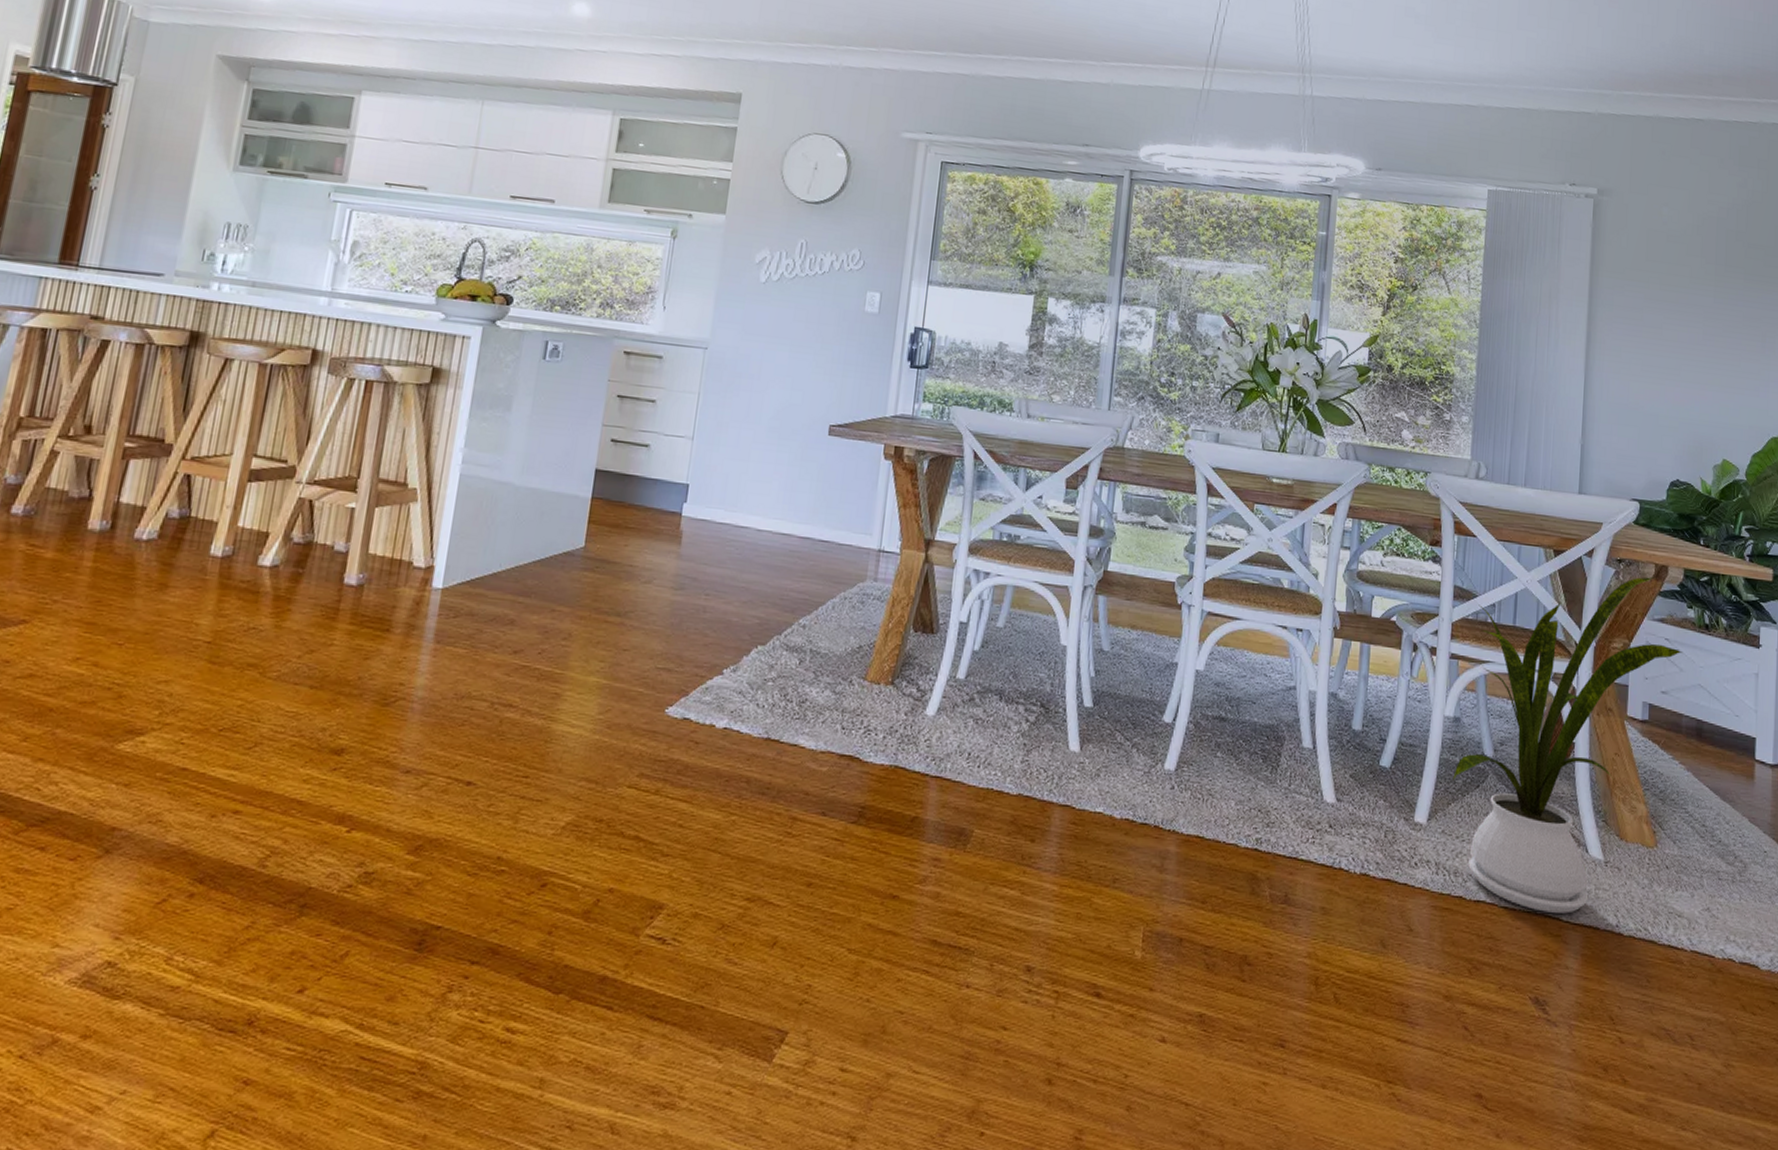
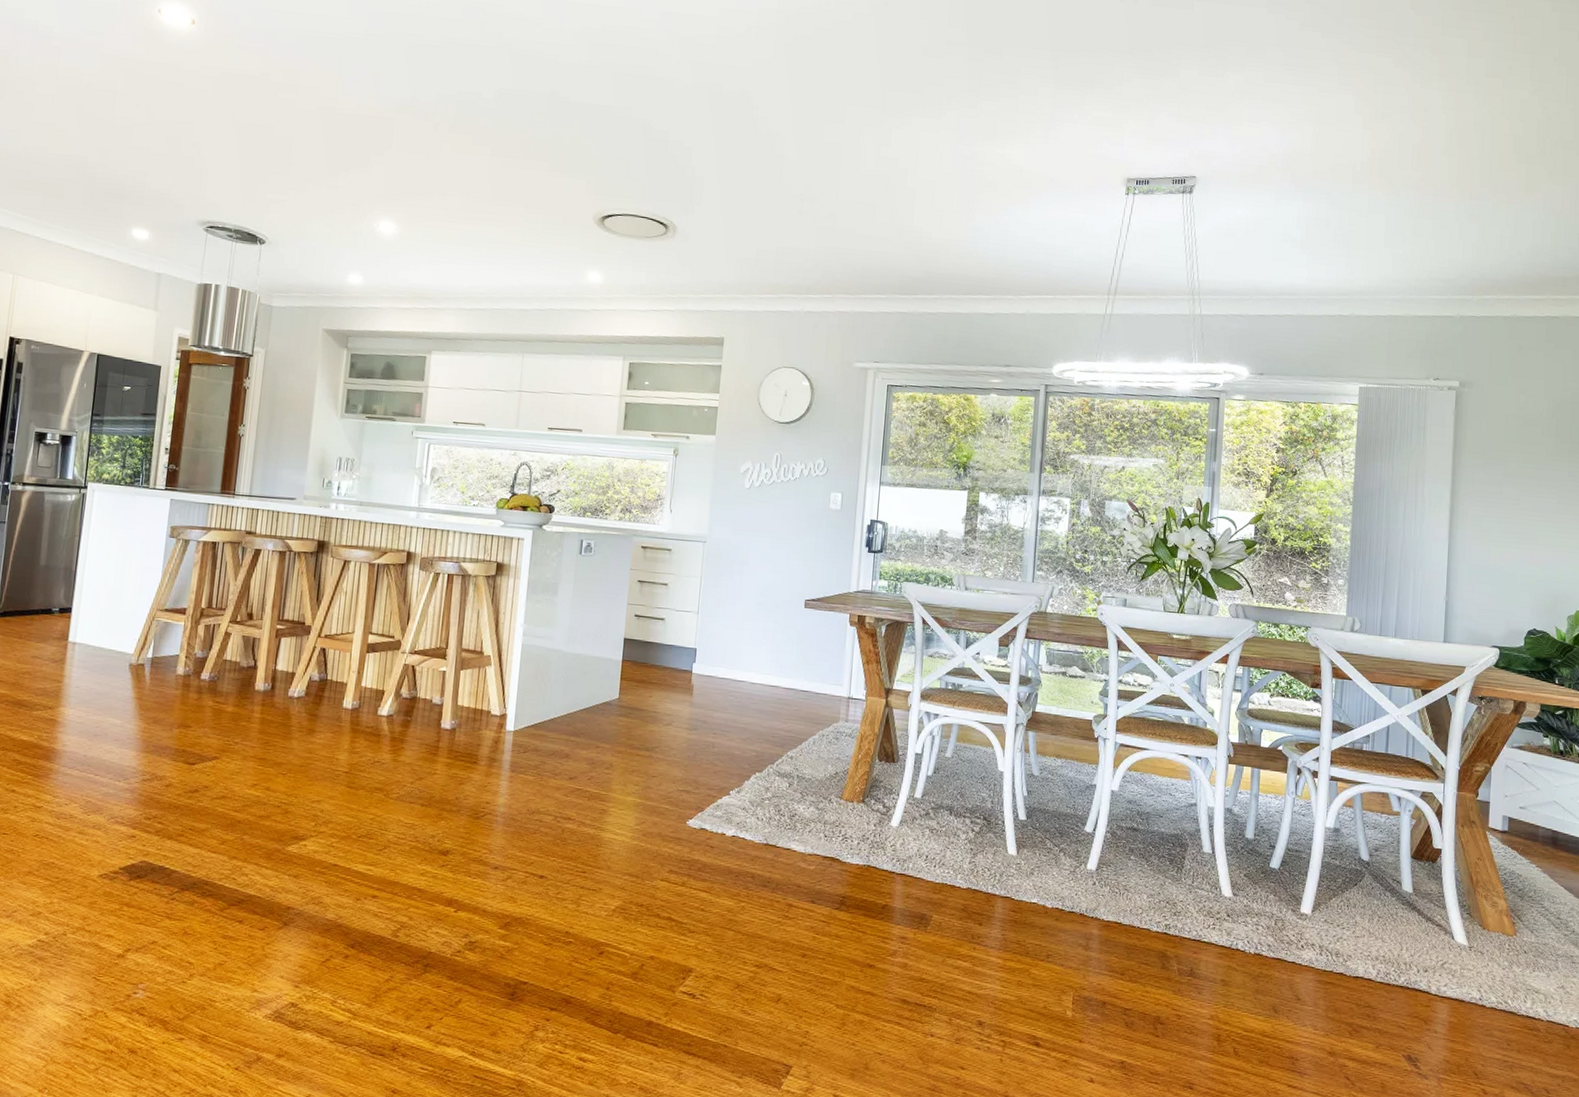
house plant: present [1453,577,1683,914] -> none [1334,711,1540,988]

